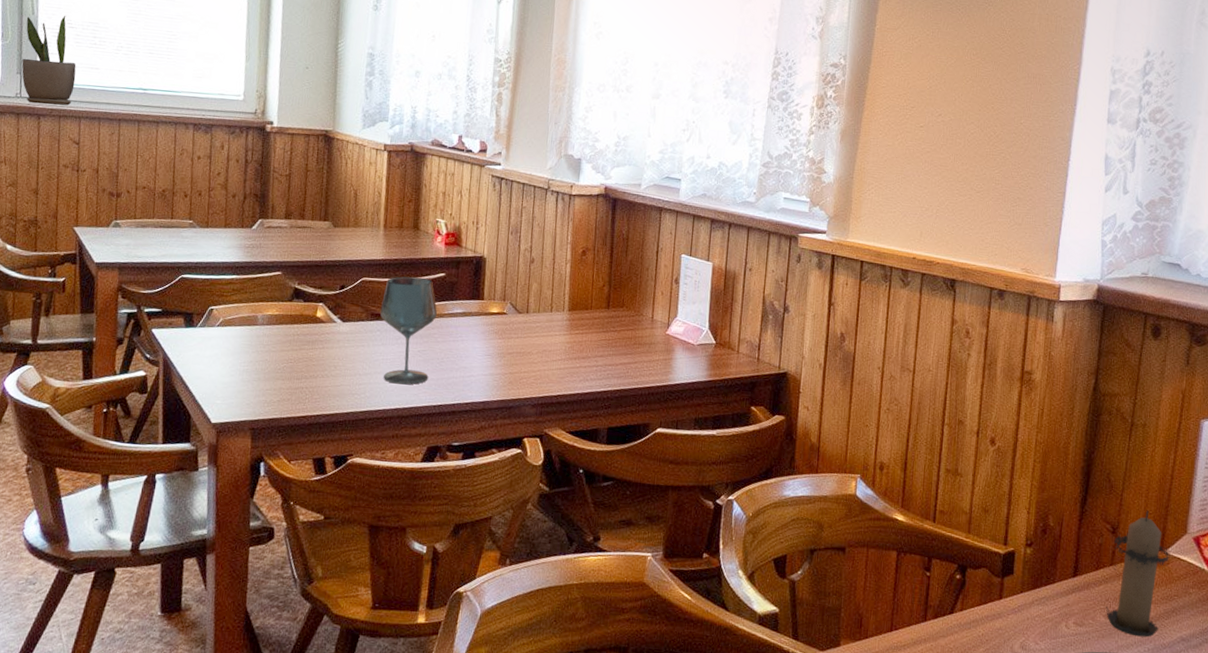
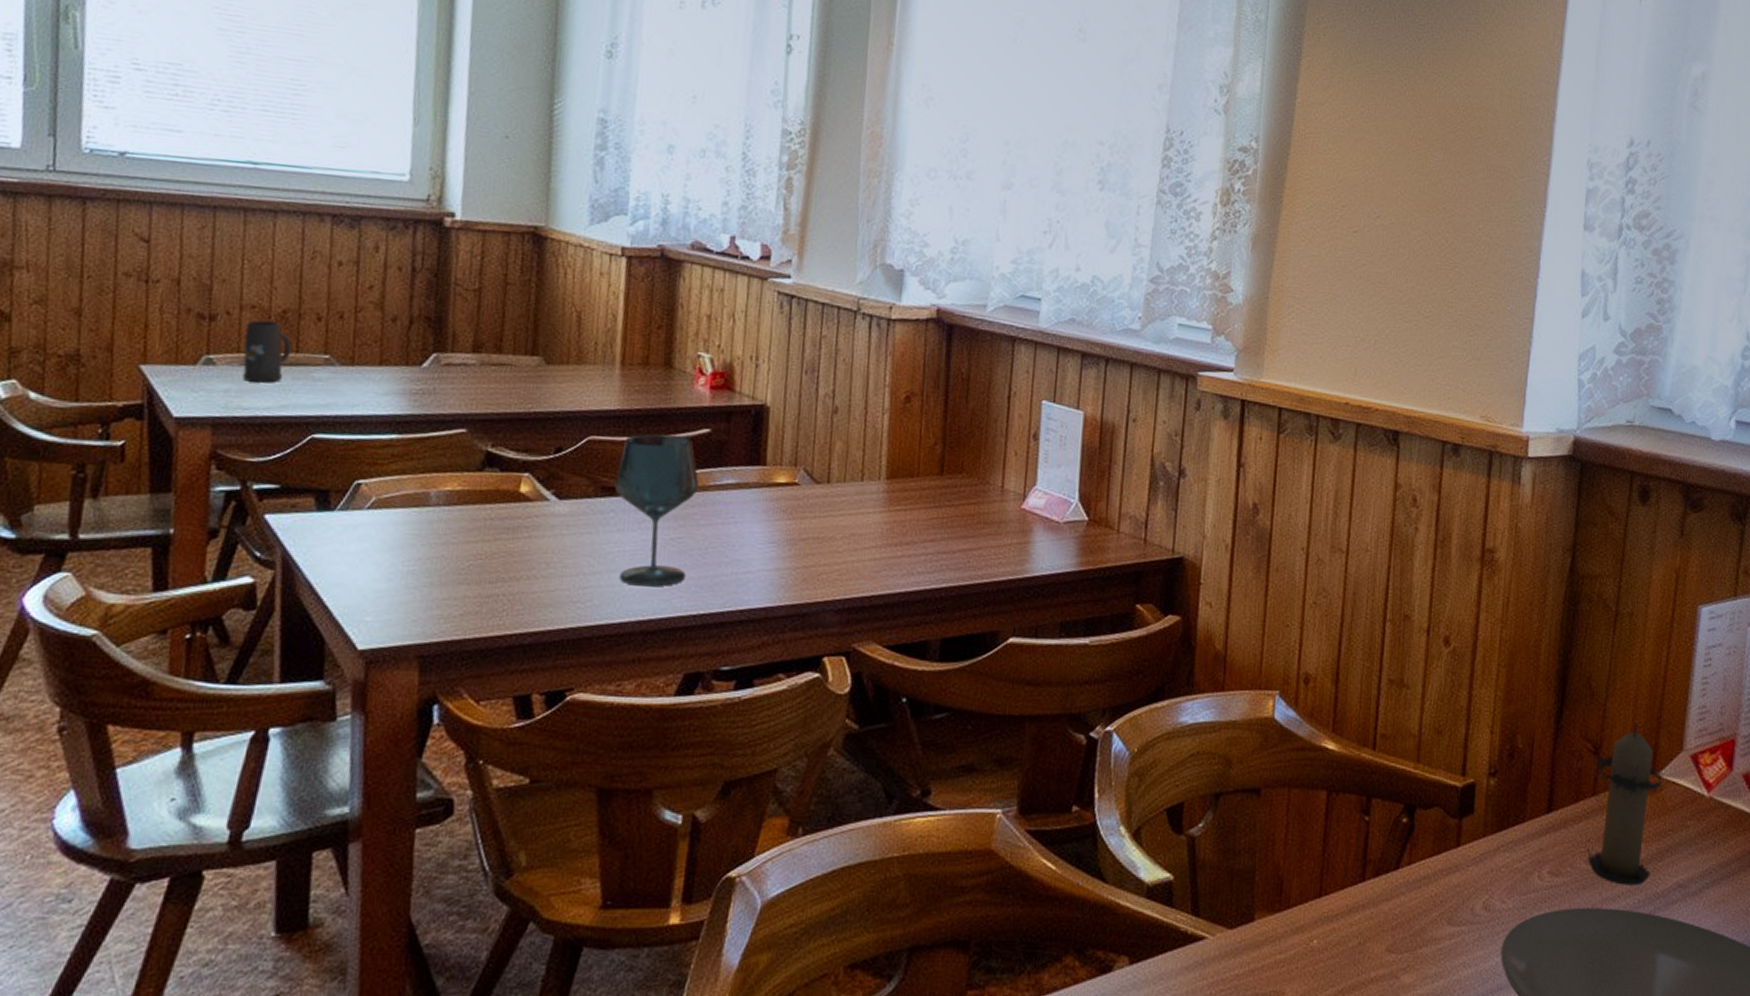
potted plant: present [21,16,76,106] -> none [56,52,146,185]
beer mug: none [137,197,169,240] -> present [242,320,292,383]

